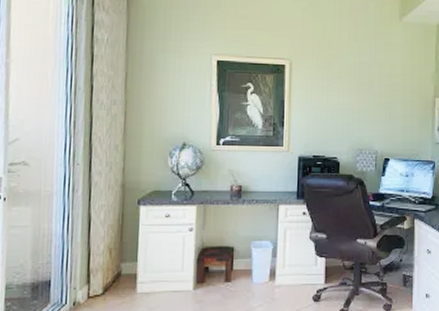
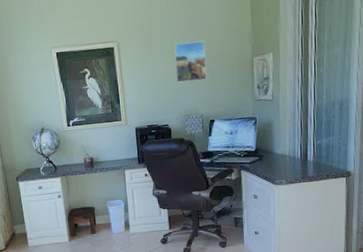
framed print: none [351,72,385,114] -> present [173,40,207,83]

